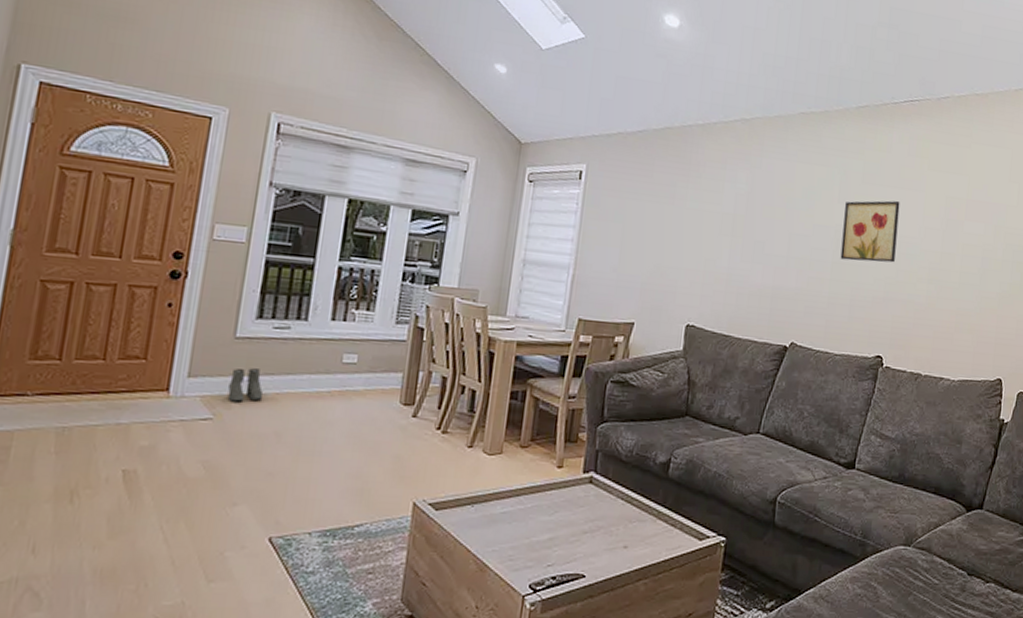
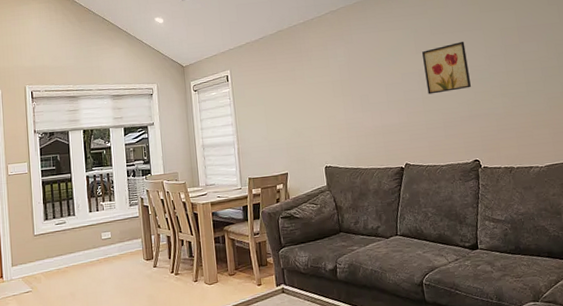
boots: present [227,368,263,402] -> none [37,253,58,278]

